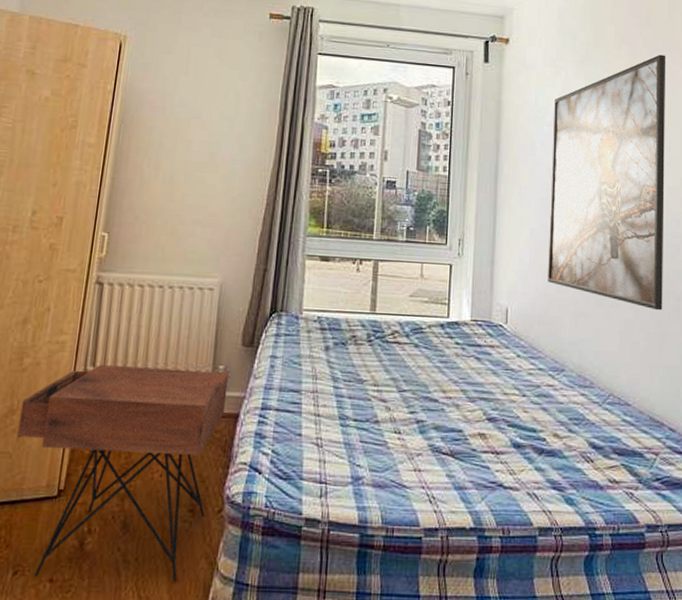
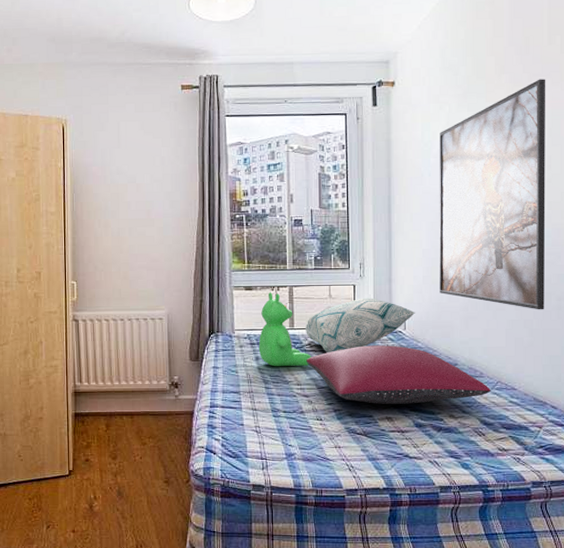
nightstand: present [17,365,229,582] -> none [33,381,183,531]
teddy bear: none [330,266,394,362] -> present [258,292,312,367]
pillow: none [387,340,602,418] -> present [306,345,491,404]
decorative pillow: none [388,281,520,347] -> present [305,298,416,353]

